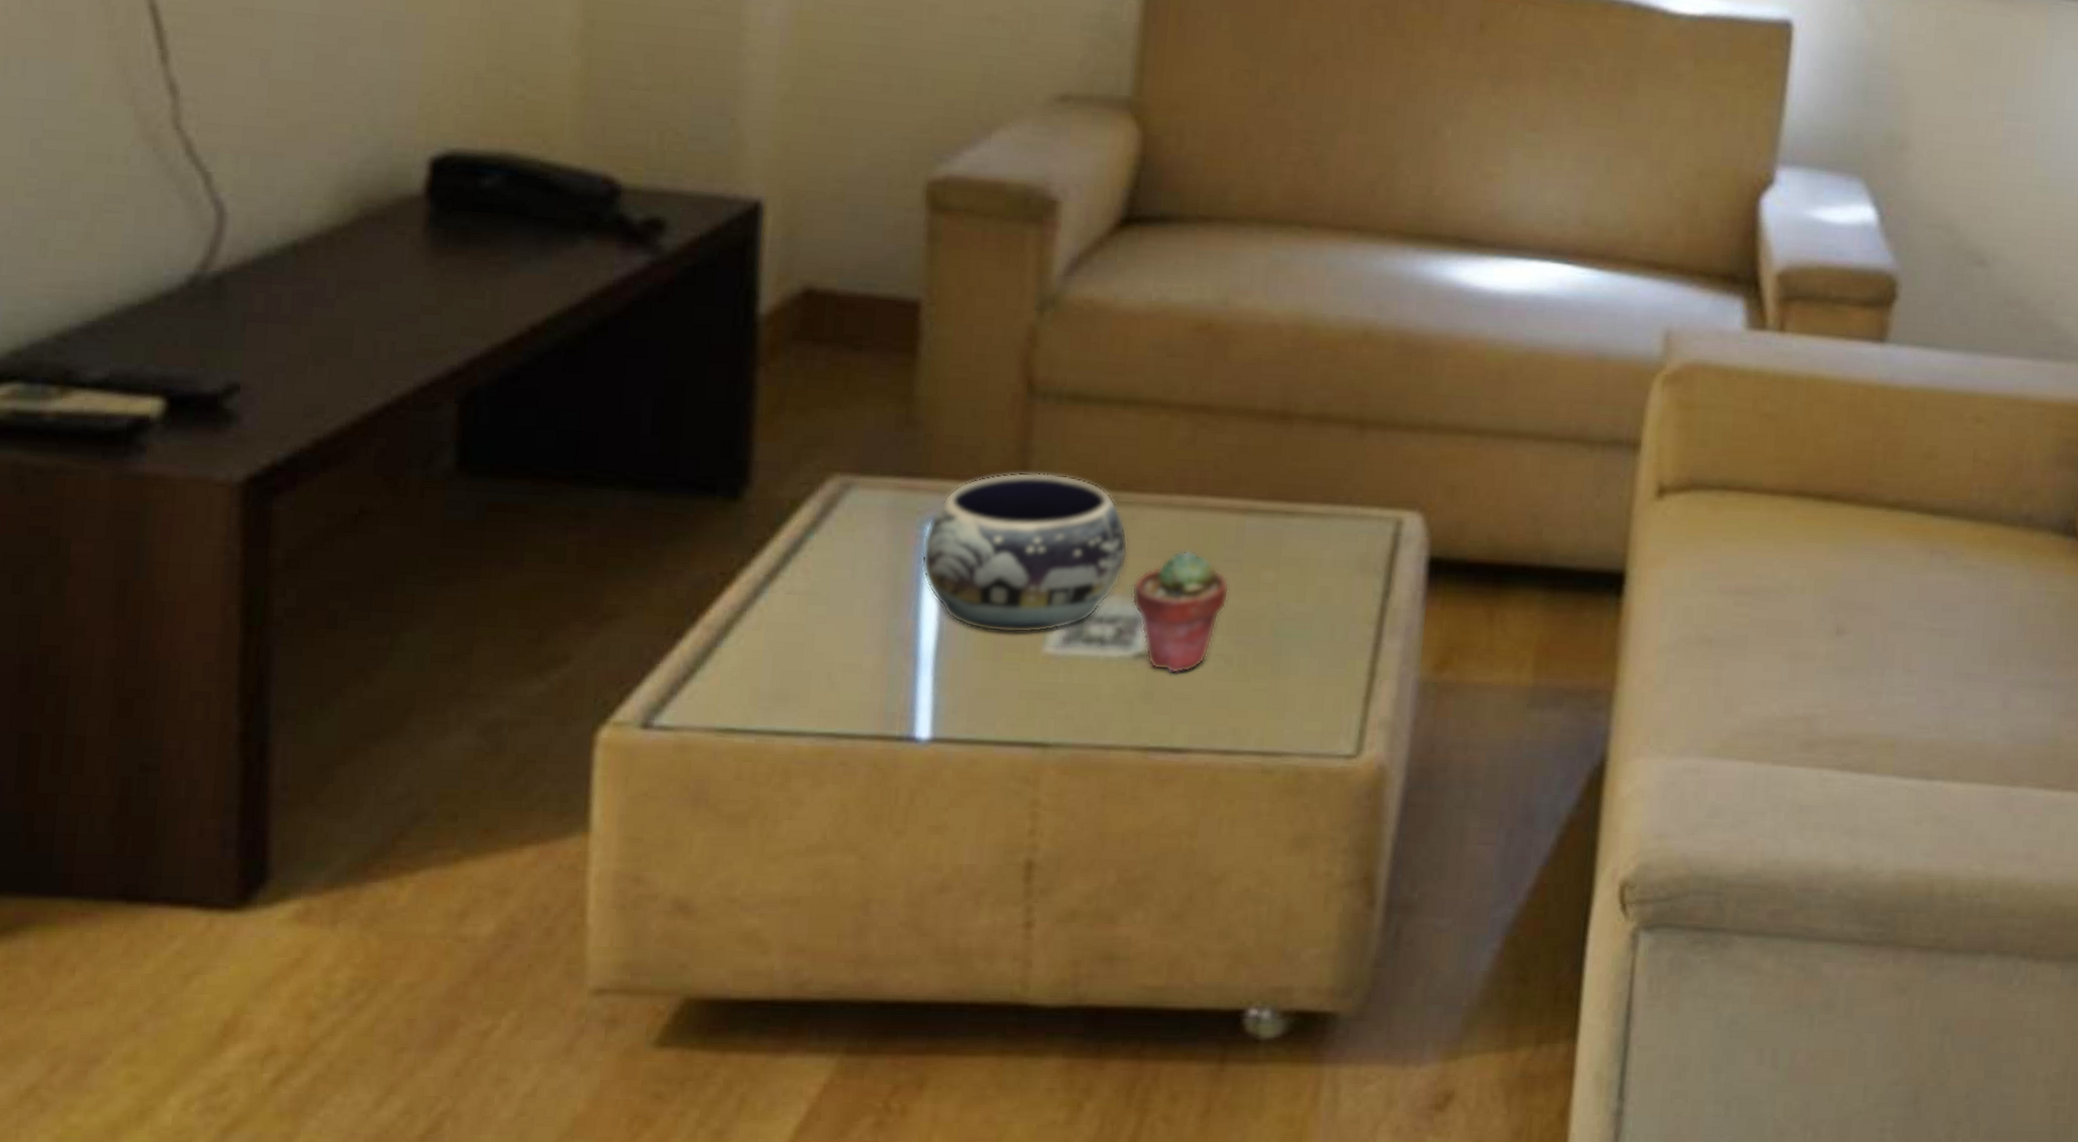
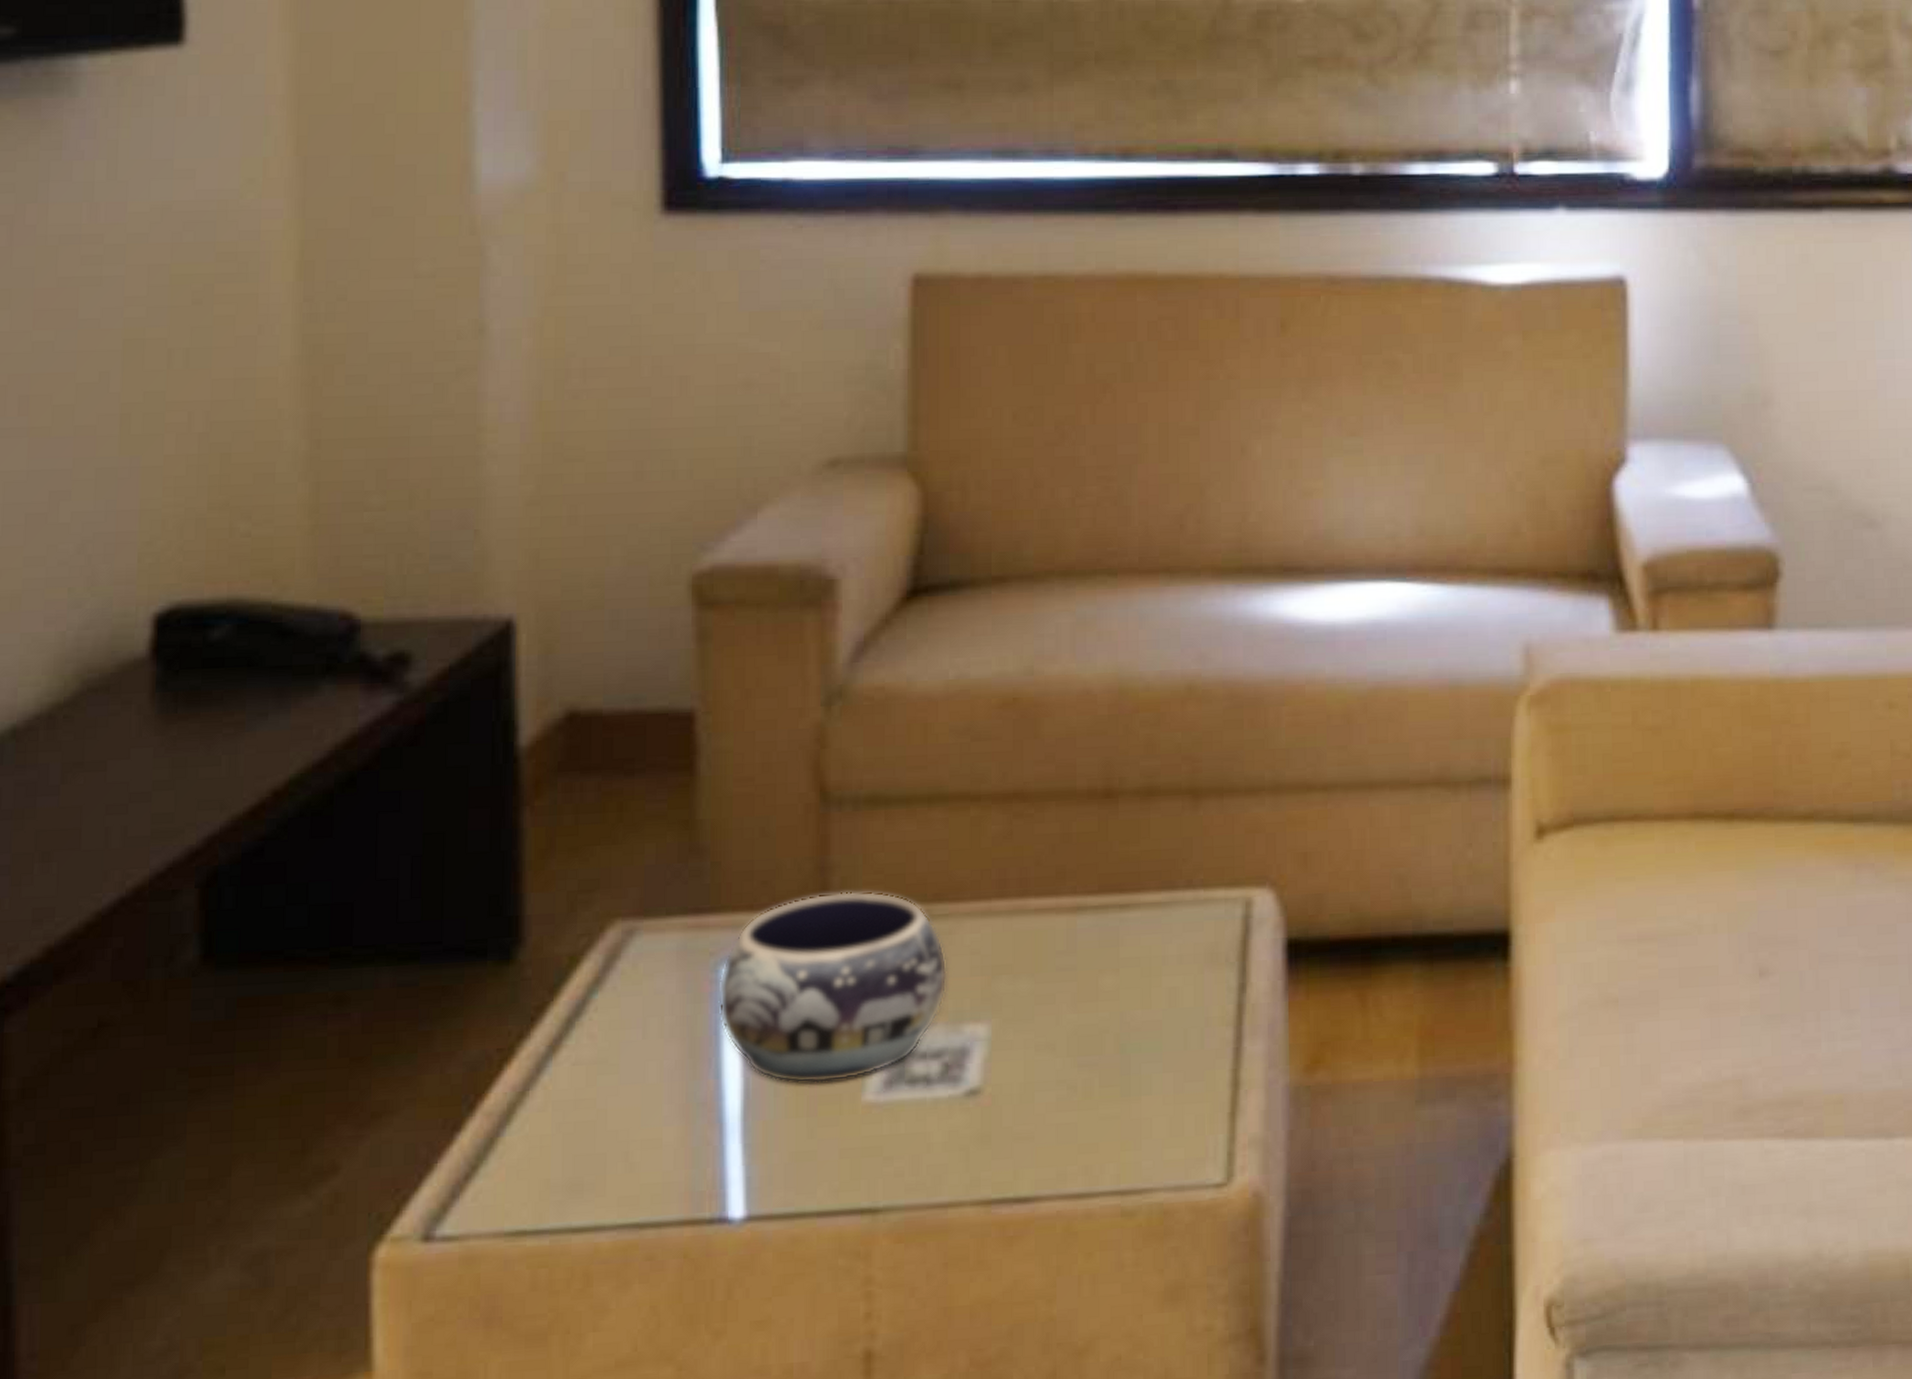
potted succulent: present [1131,549,1230,674] -> none [955,961,1065,1110]

